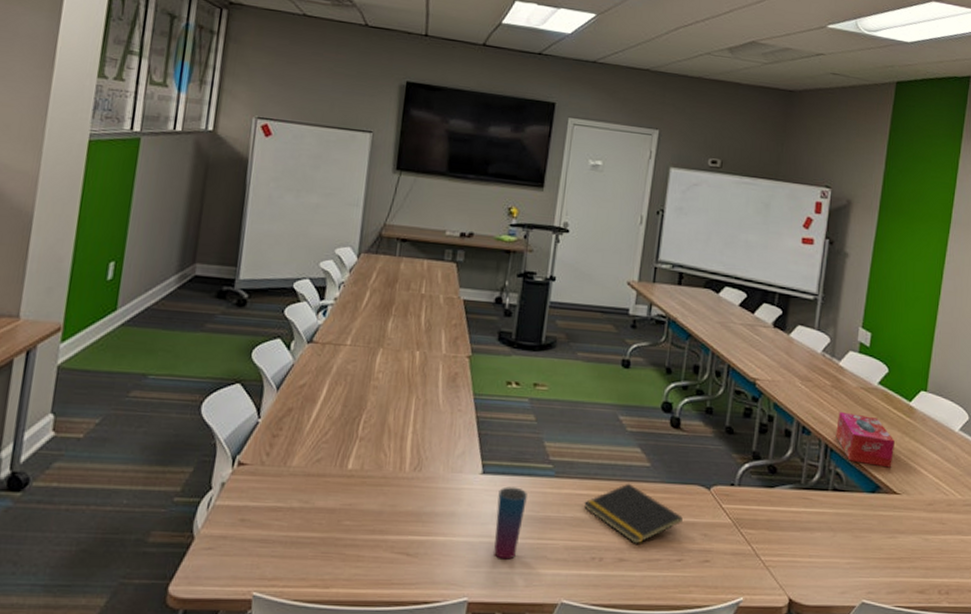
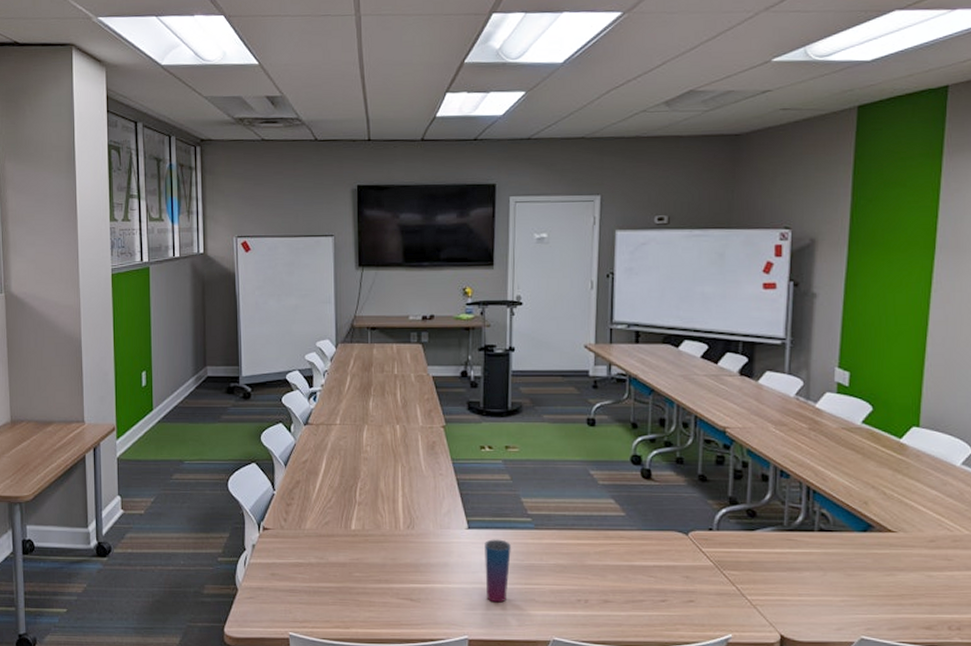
notepad: present [583,483,683,544] -> none [564,531,663,587]
tissue box: present [836,411,895,468] -> none [818,453,886,506]

